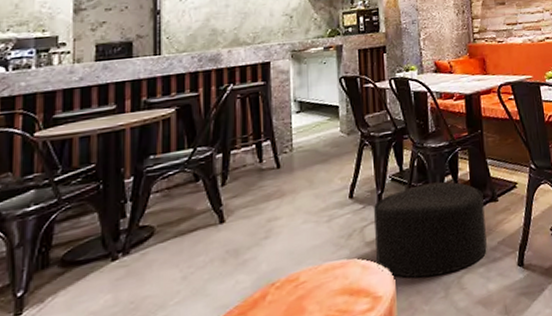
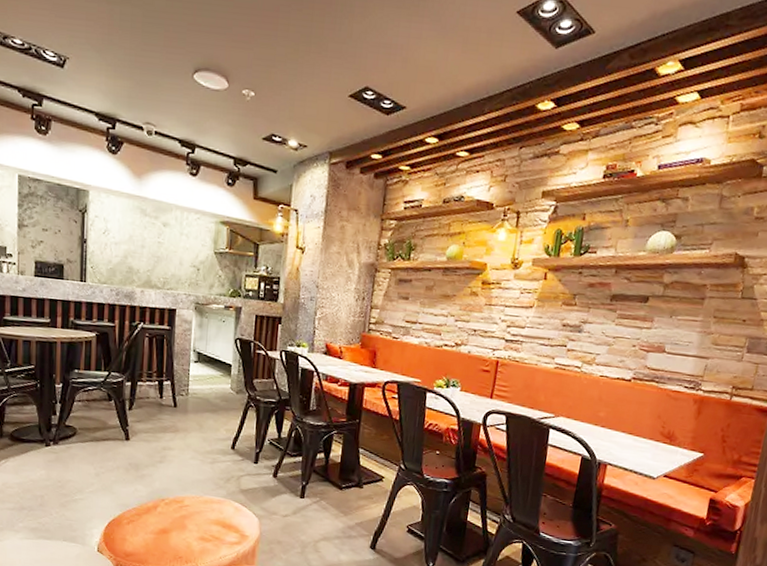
ottoman: present [373,181,487,278] -> none [247,454,350,536]

